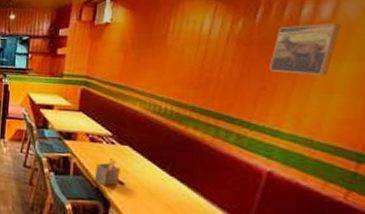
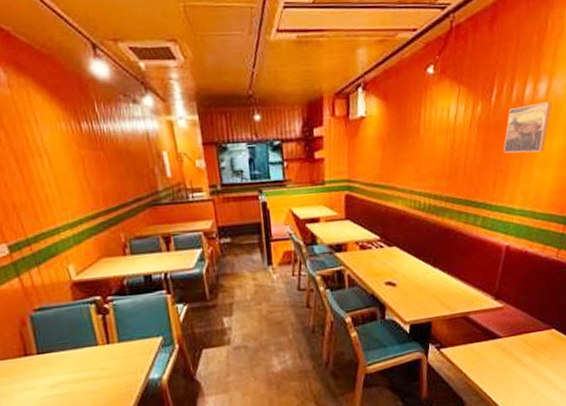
napkin holder: present [94,157,120,186] -> none [368,262,392,291]

